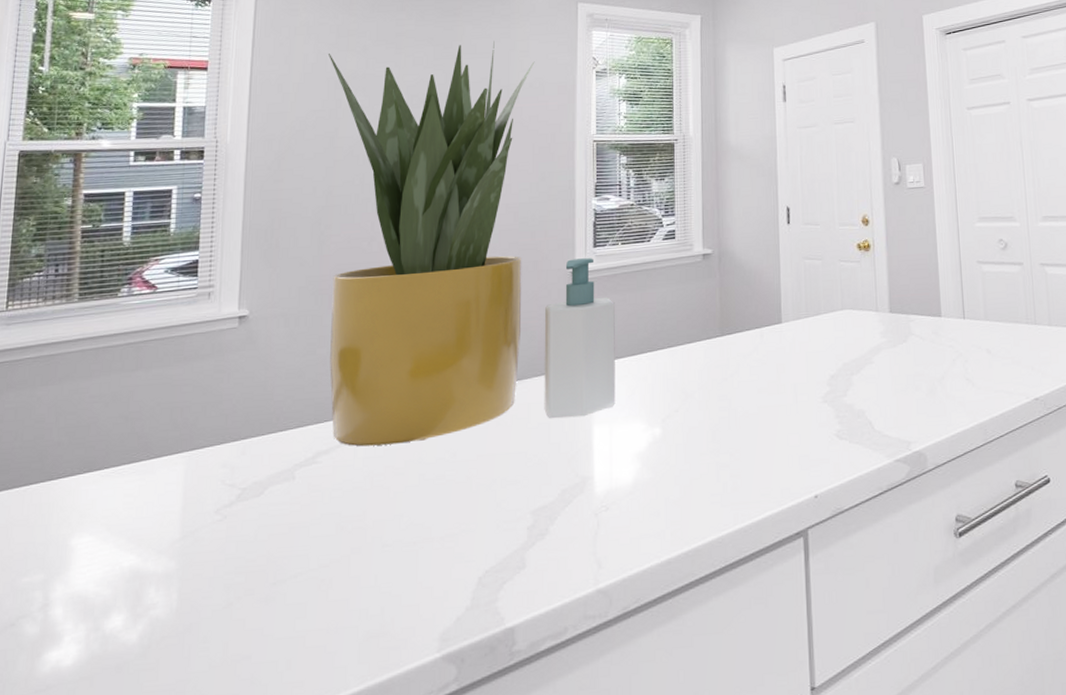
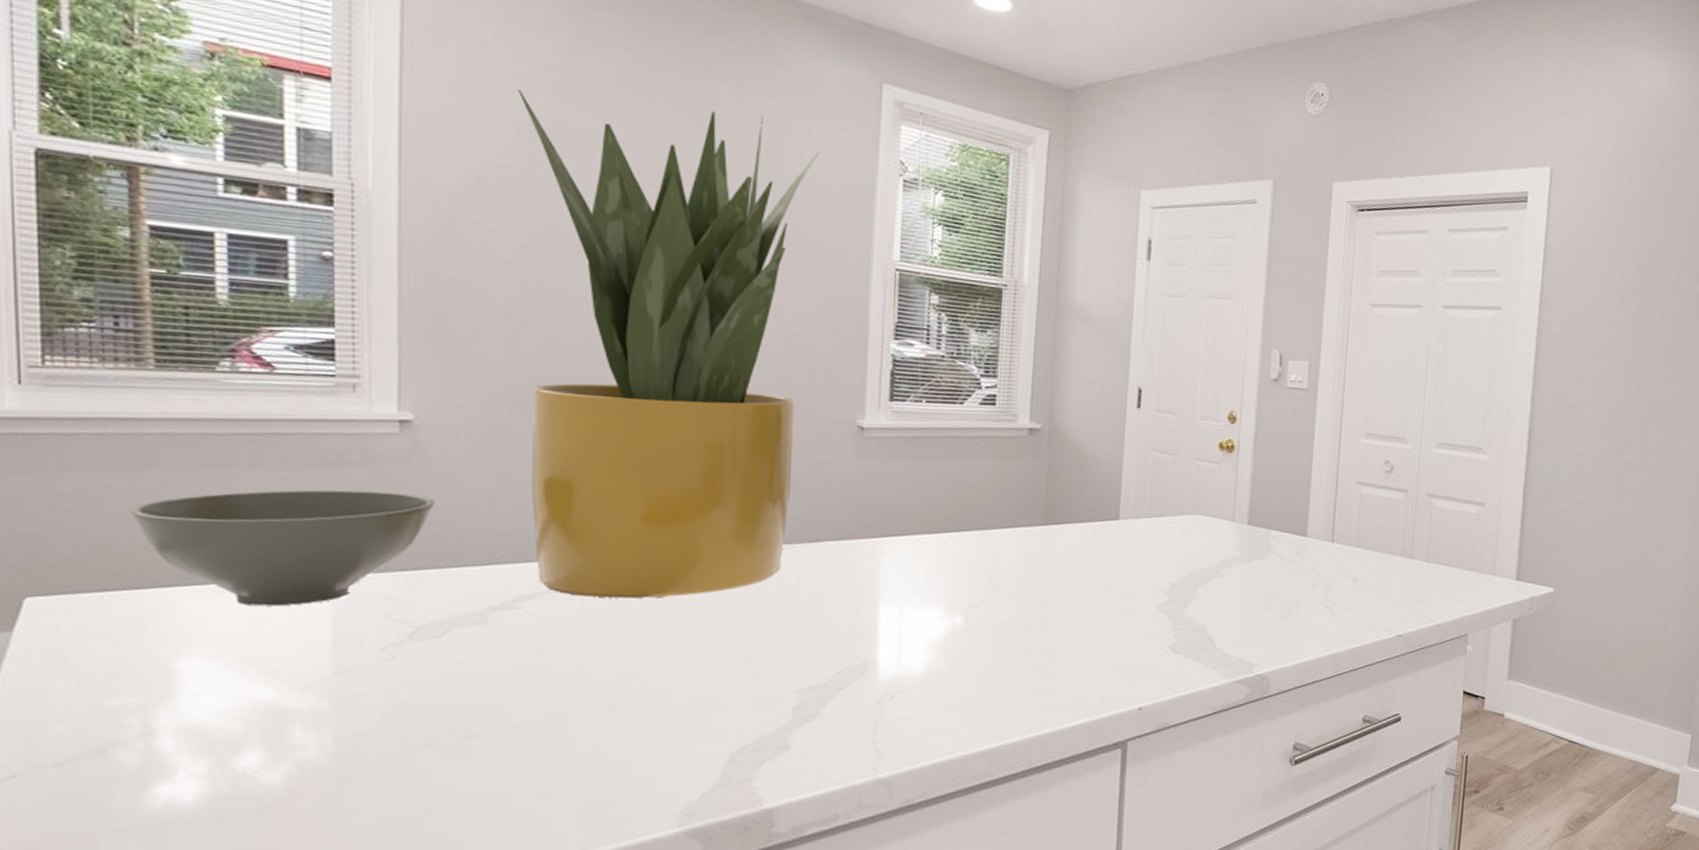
bowl: none [51,375,261,485] -> present [129,489,435,606]
soap bottle: present [544,258,616,419] -> none [818,411,914,595]

